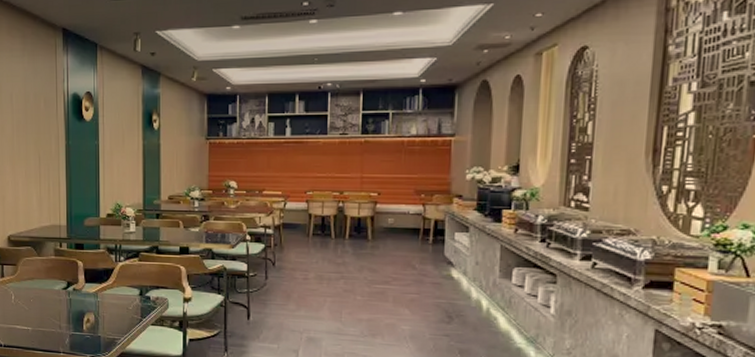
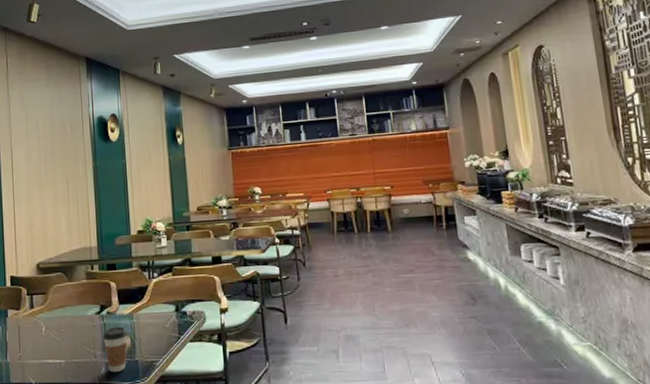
coffee cup: none [69,303,92,345] -> present [103,326,128,373]

